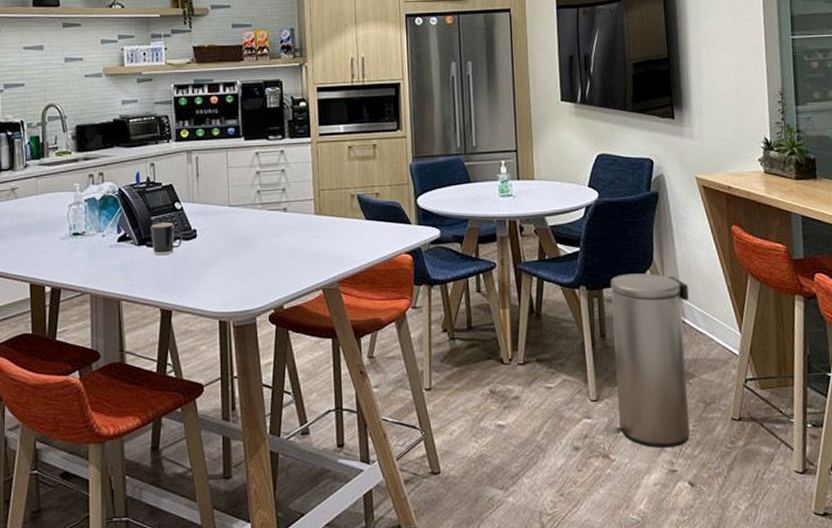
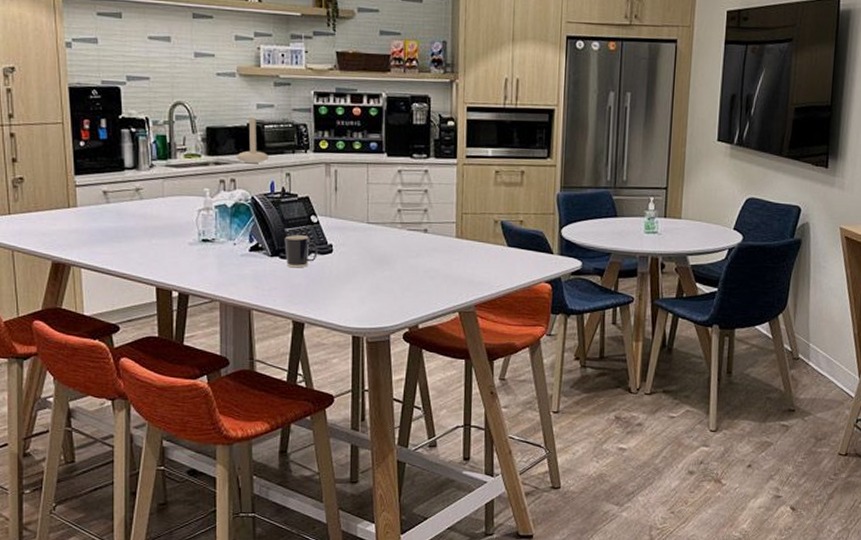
paper towel holder: none [104,114,133,157] -> present [237,118,268,164]
pedal bin: present [604,273,690,448] -> none [719,316,817,476]

